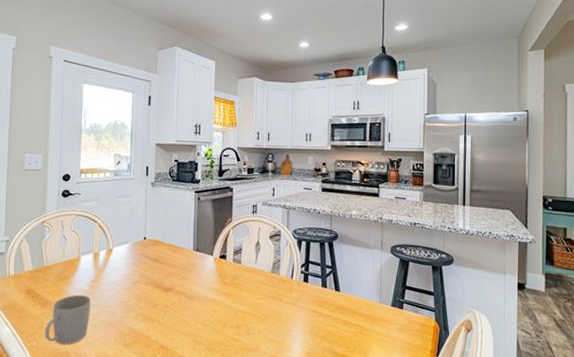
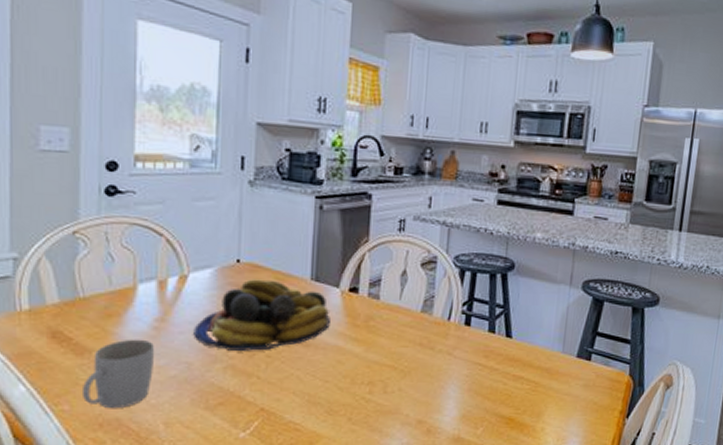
fruit bowl: none [116,251,207,303] -> present [193,279,330,351]

